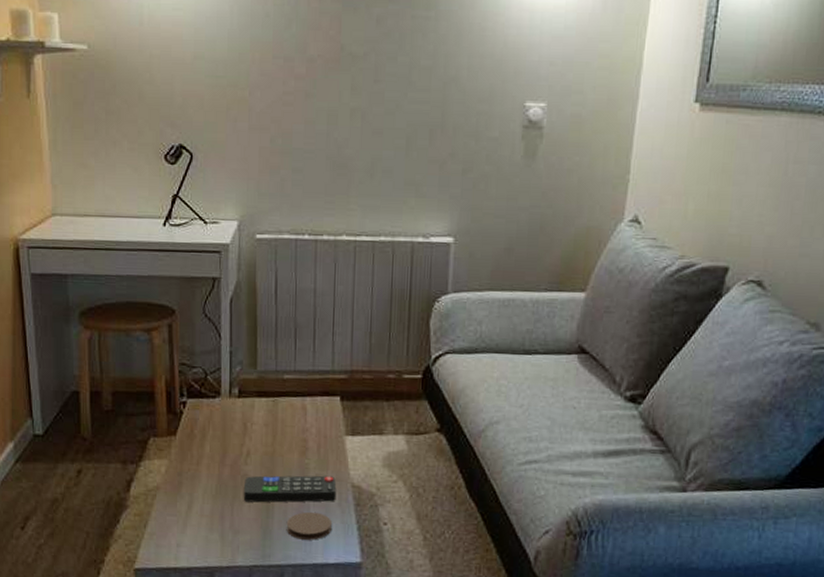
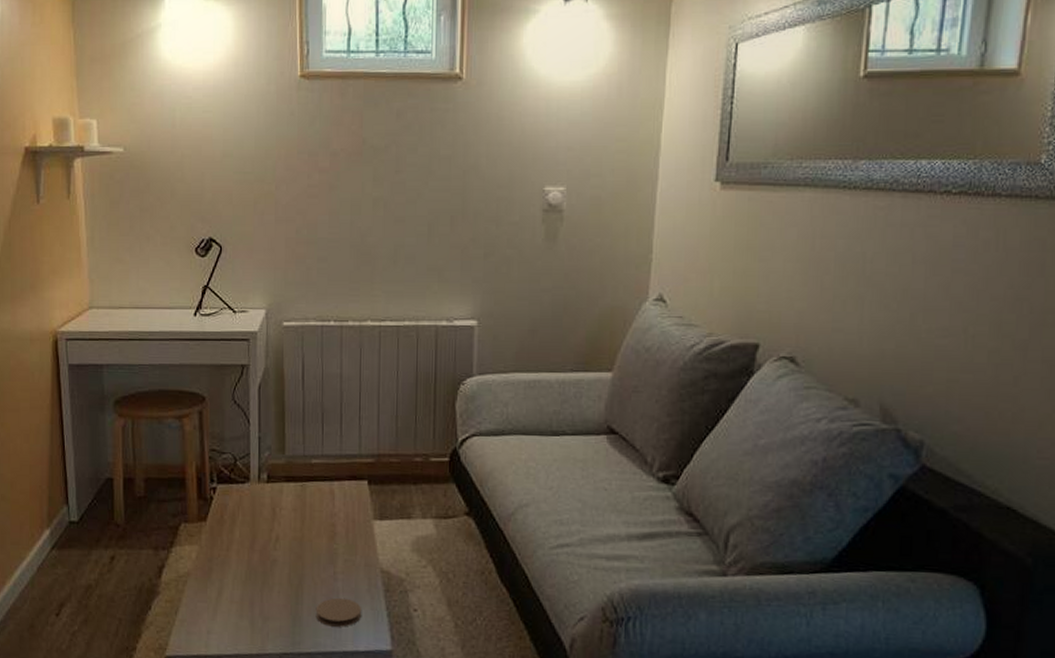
remote control: present [243,475,337,503] -> none [272,560,366,589]

